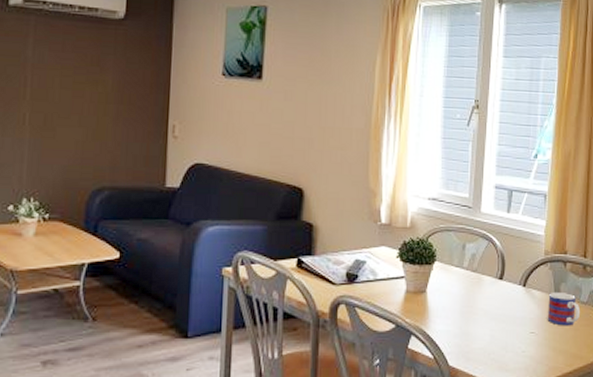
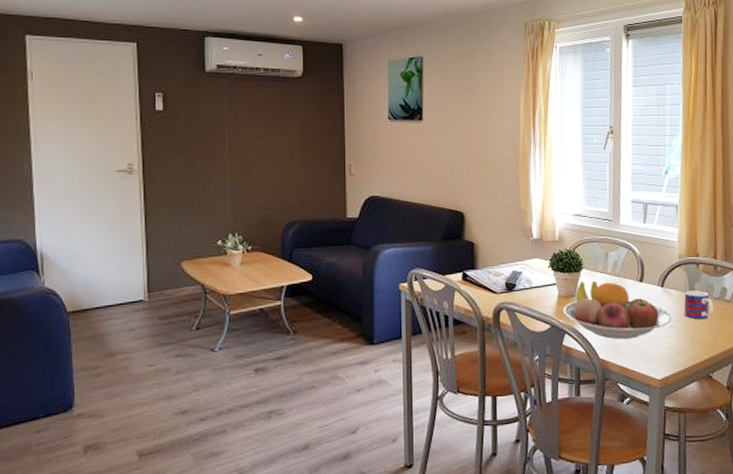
fruit bowl: none [410,275,534,345] -> present [563,280,672,339]

